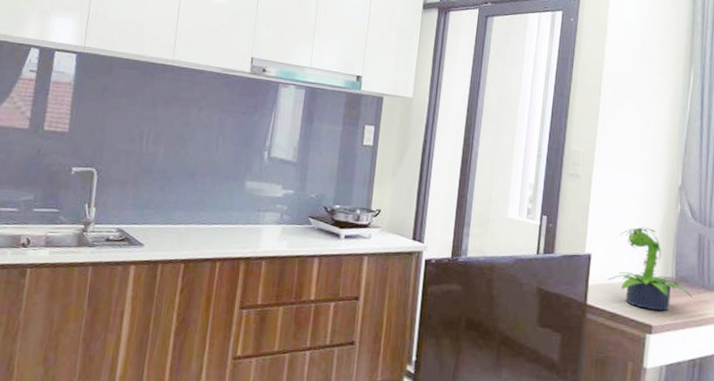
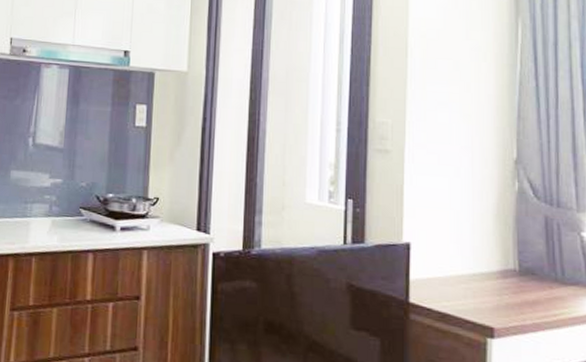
potted plant: present [607,227,693,311] -> none [433,209,544,310]

